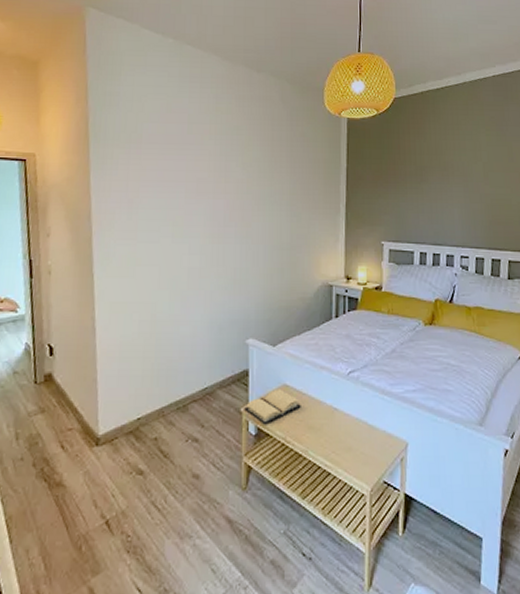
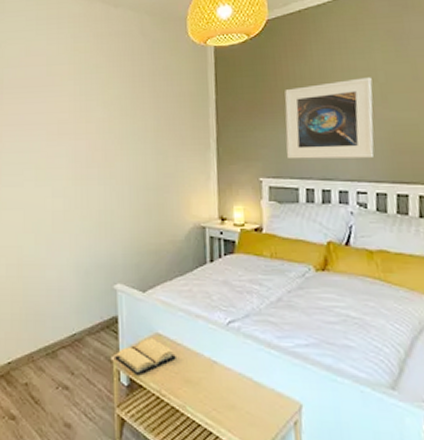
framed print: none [405,156,478,227] -> present [285,77,374,159]

